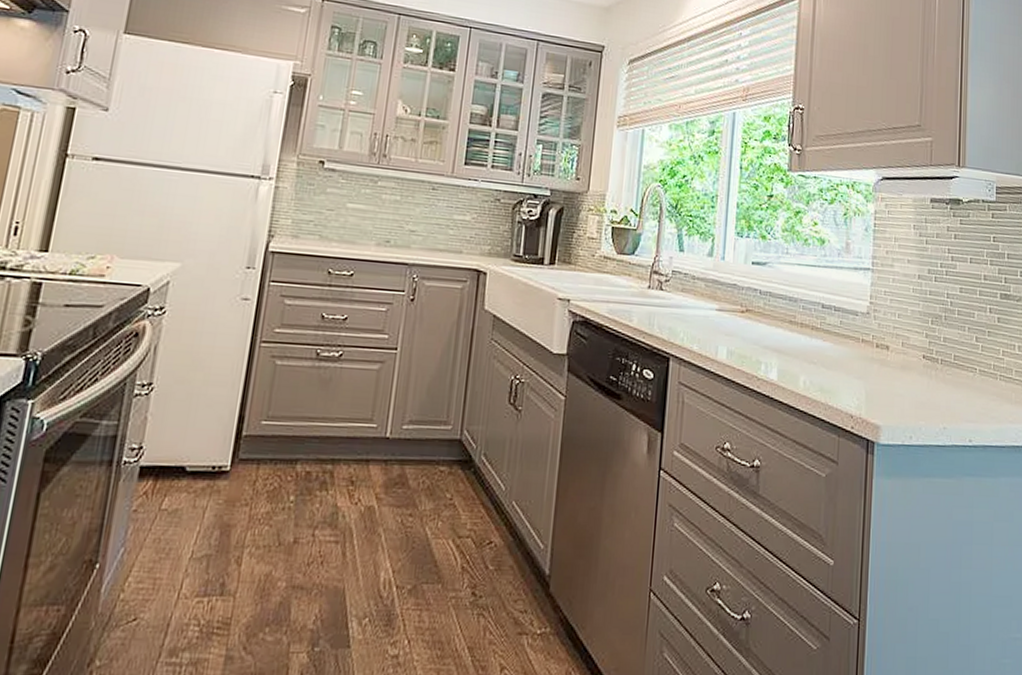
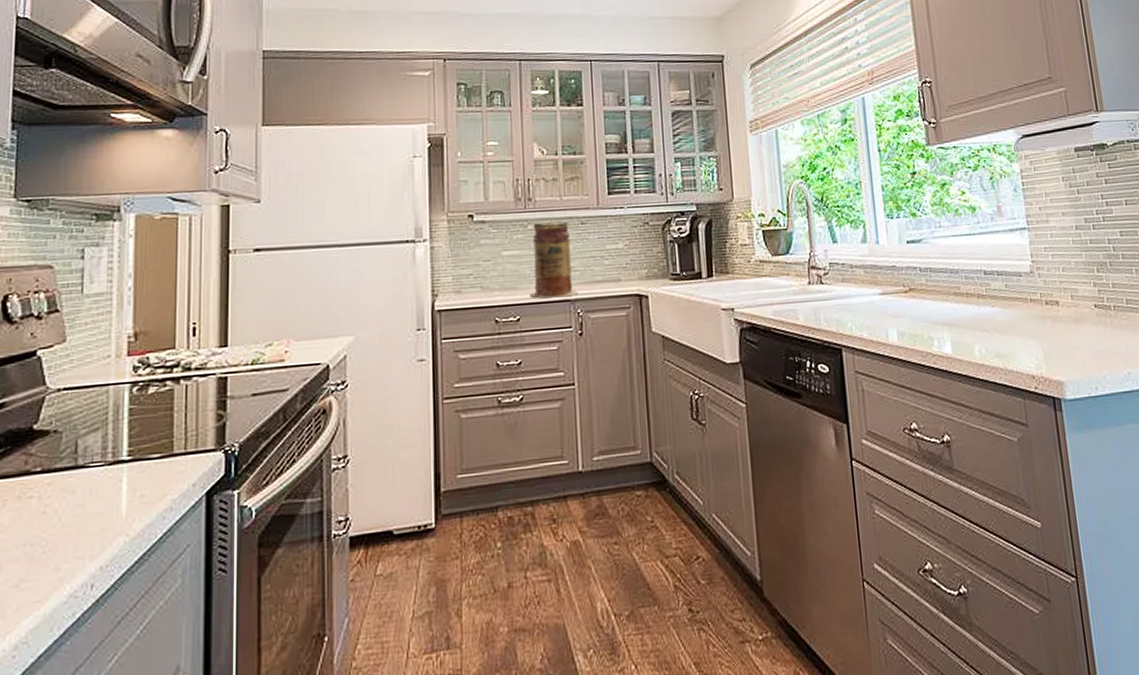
canister: none [367,180,420,260] -> present [530,221,578,299]

